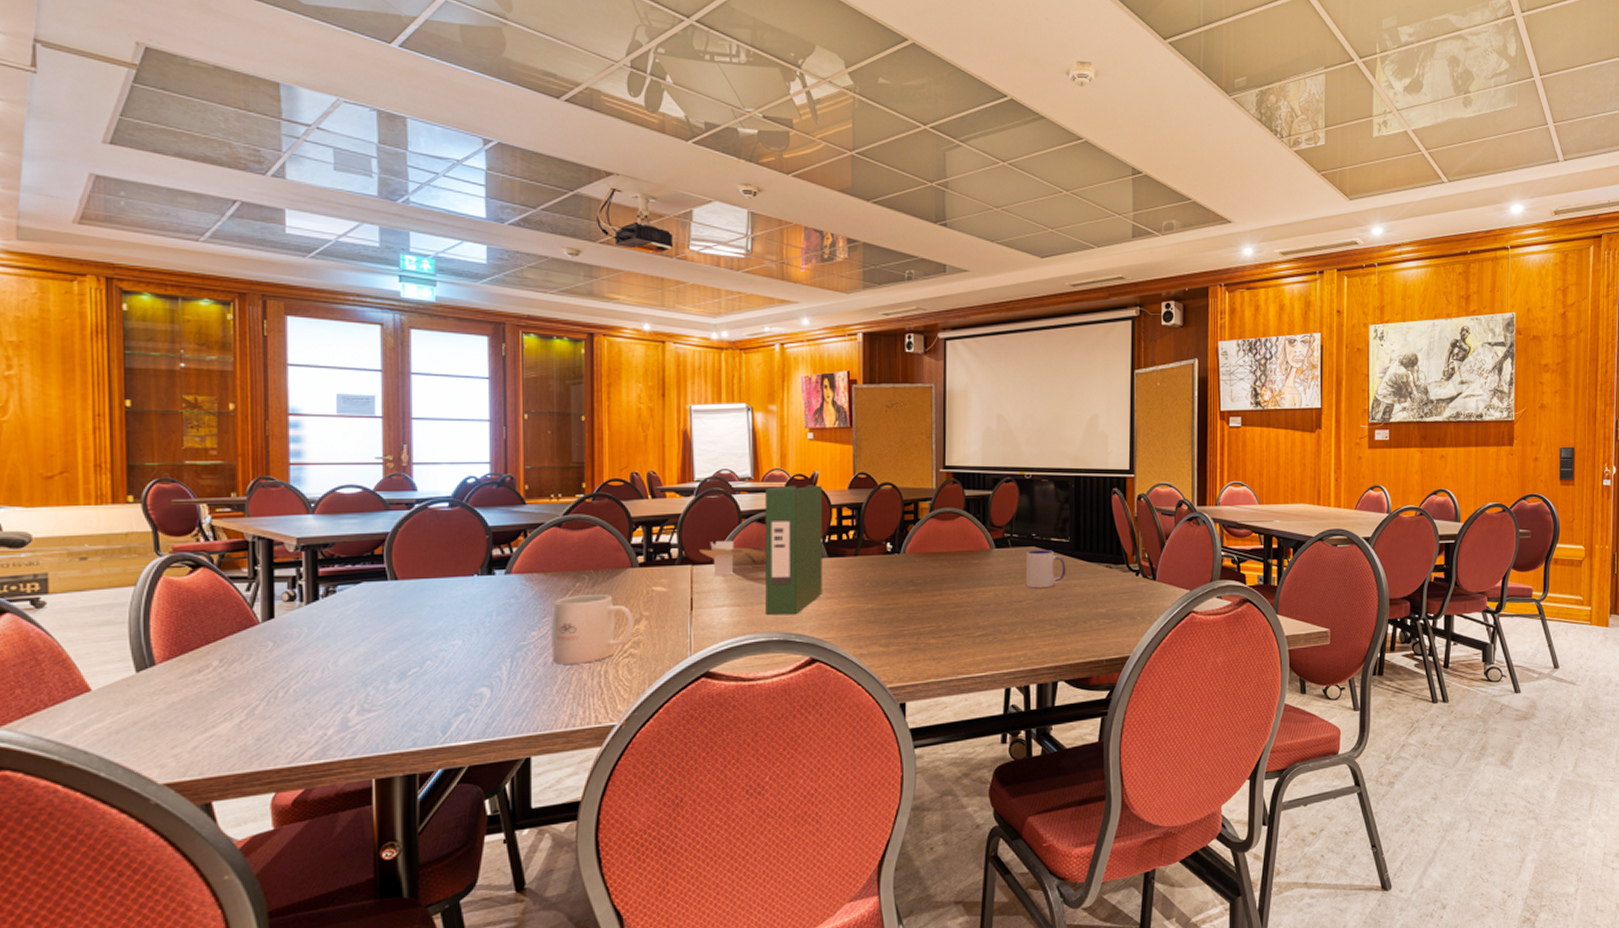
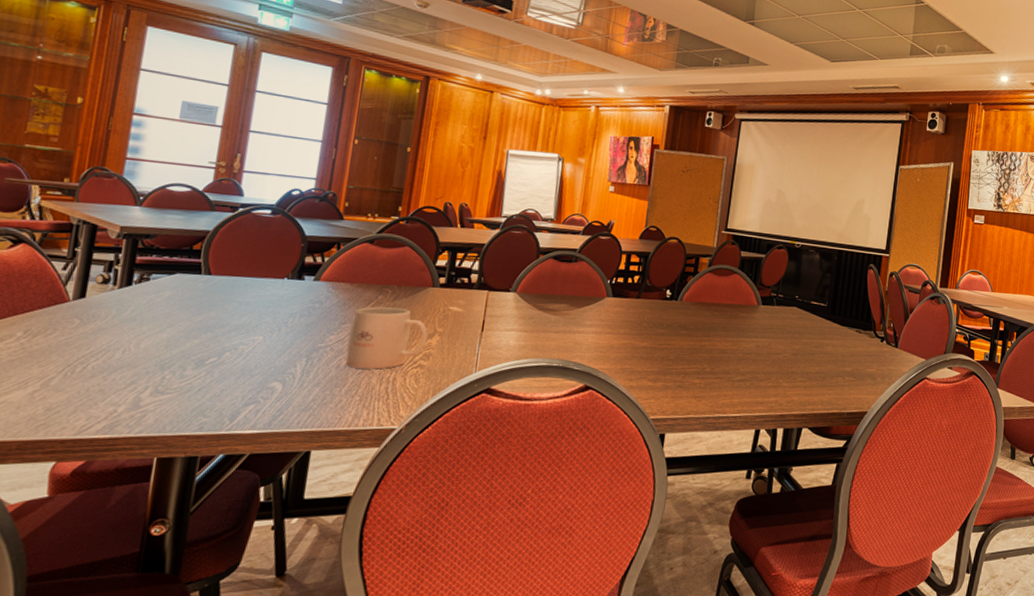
papers: present [699,540,767,576] -> none [497,271,558,304]
binder: present [764,485,823,616] -> none [549,230,617,345]
mug: present [1025,549,1066,589] -> none [784,309,822,345]

